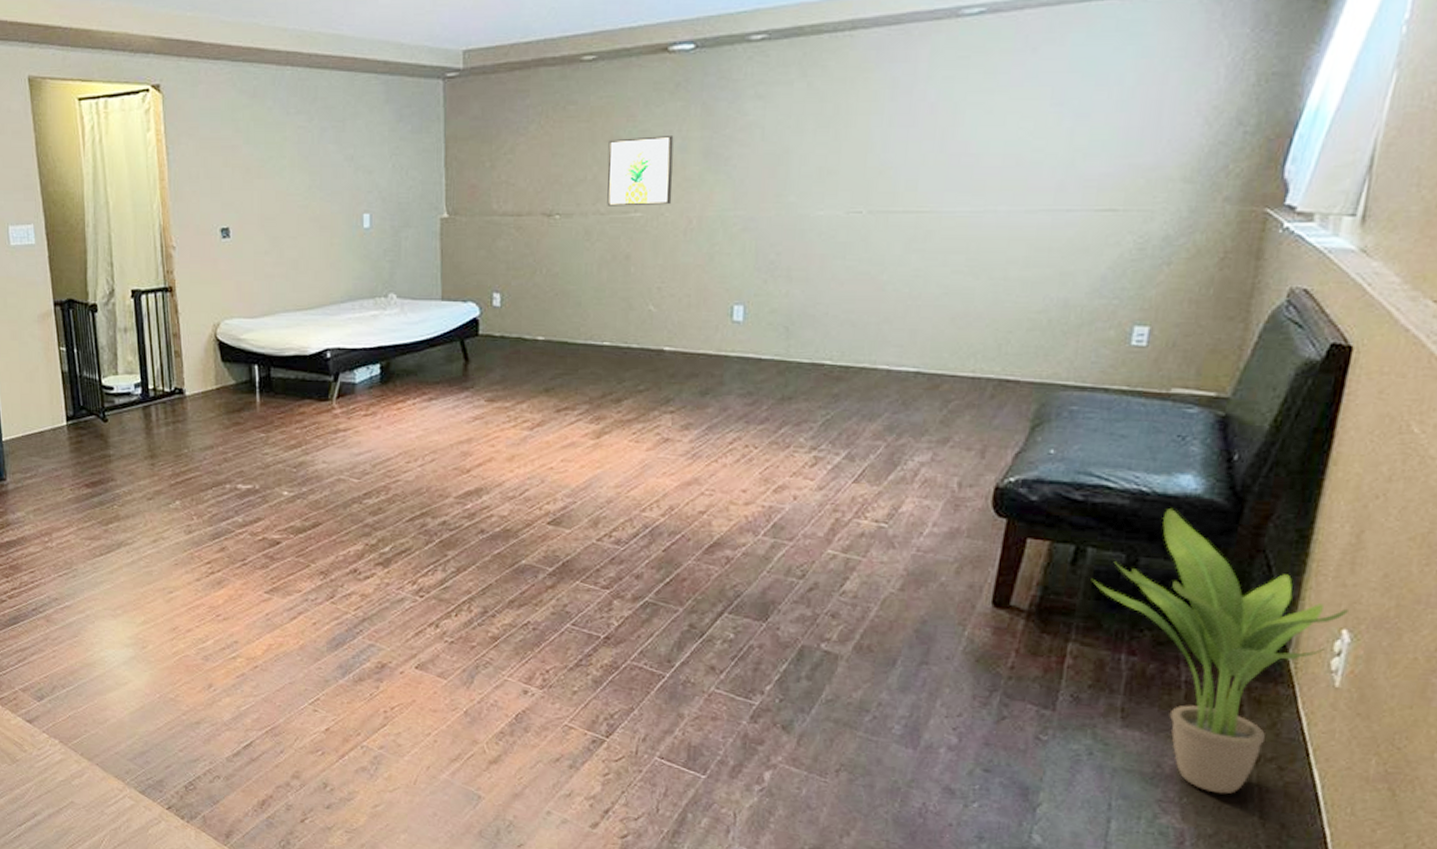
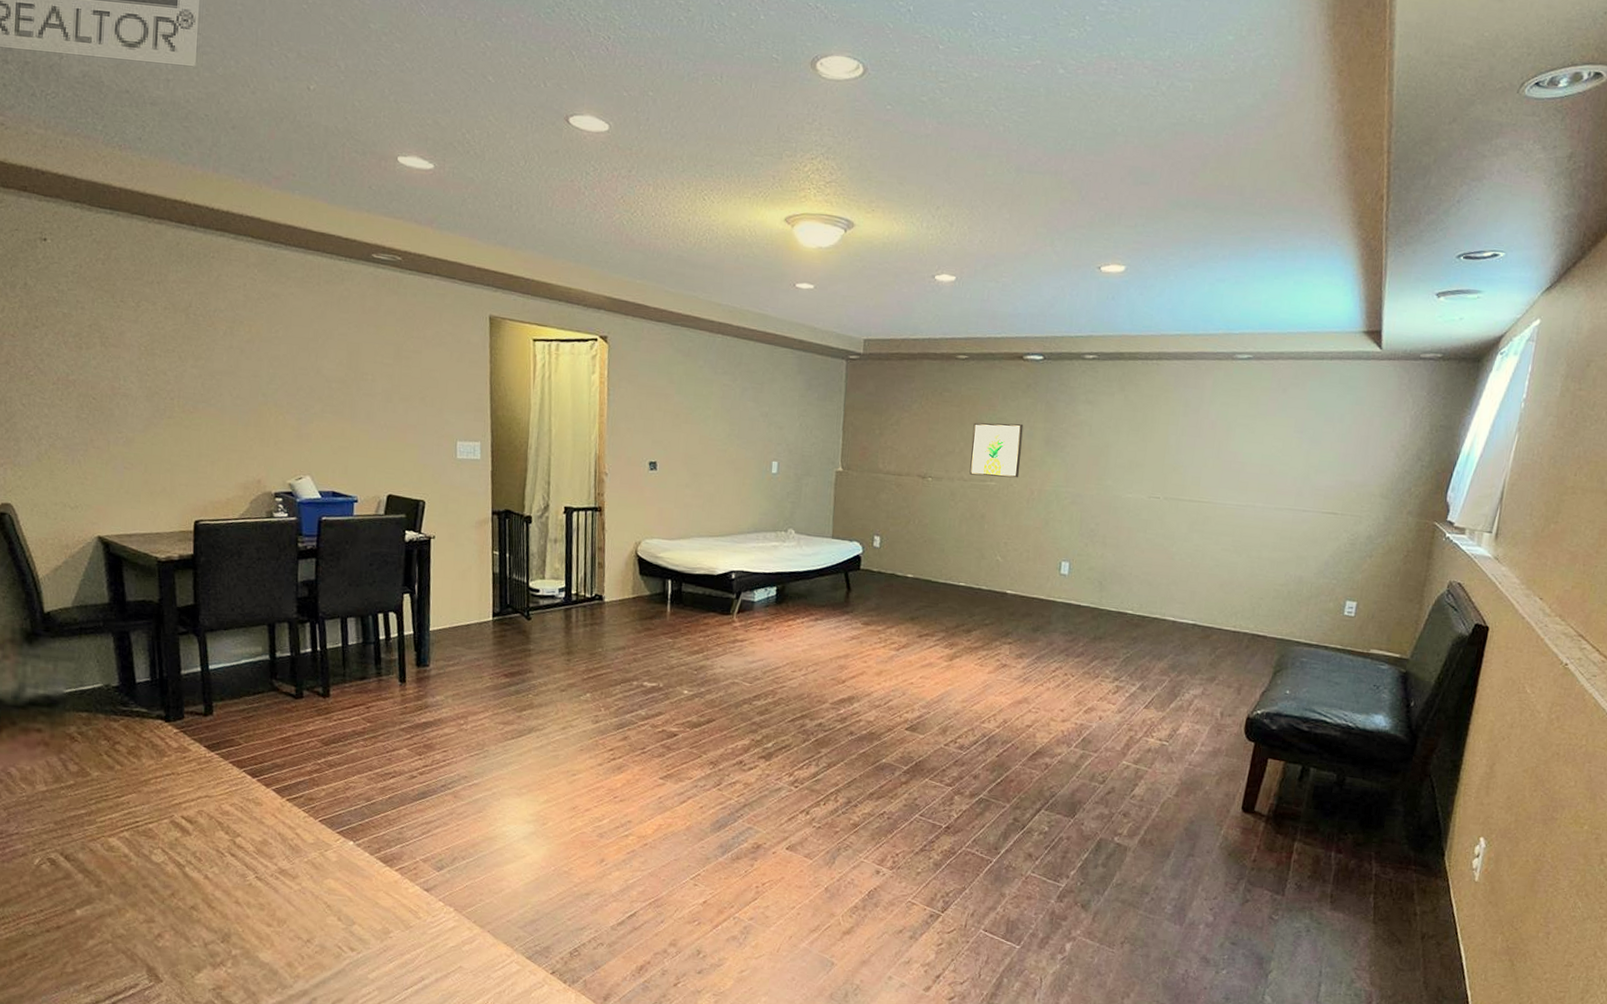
potted plant: present [1091,509,1348,794] -> none [1312,740,1484,964]

